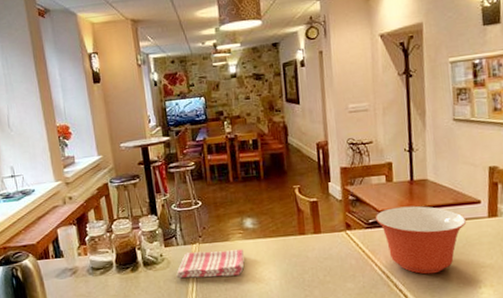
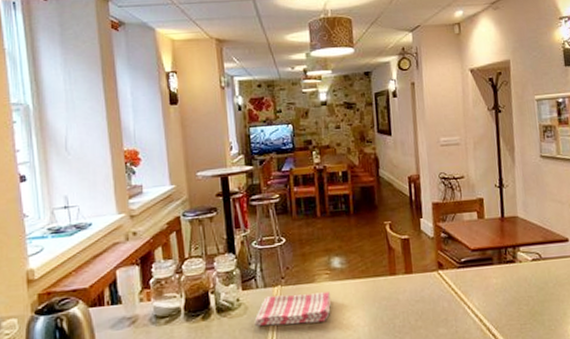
mixing bowl: present [375,206,467,275] -> none [467,244,556,317]

